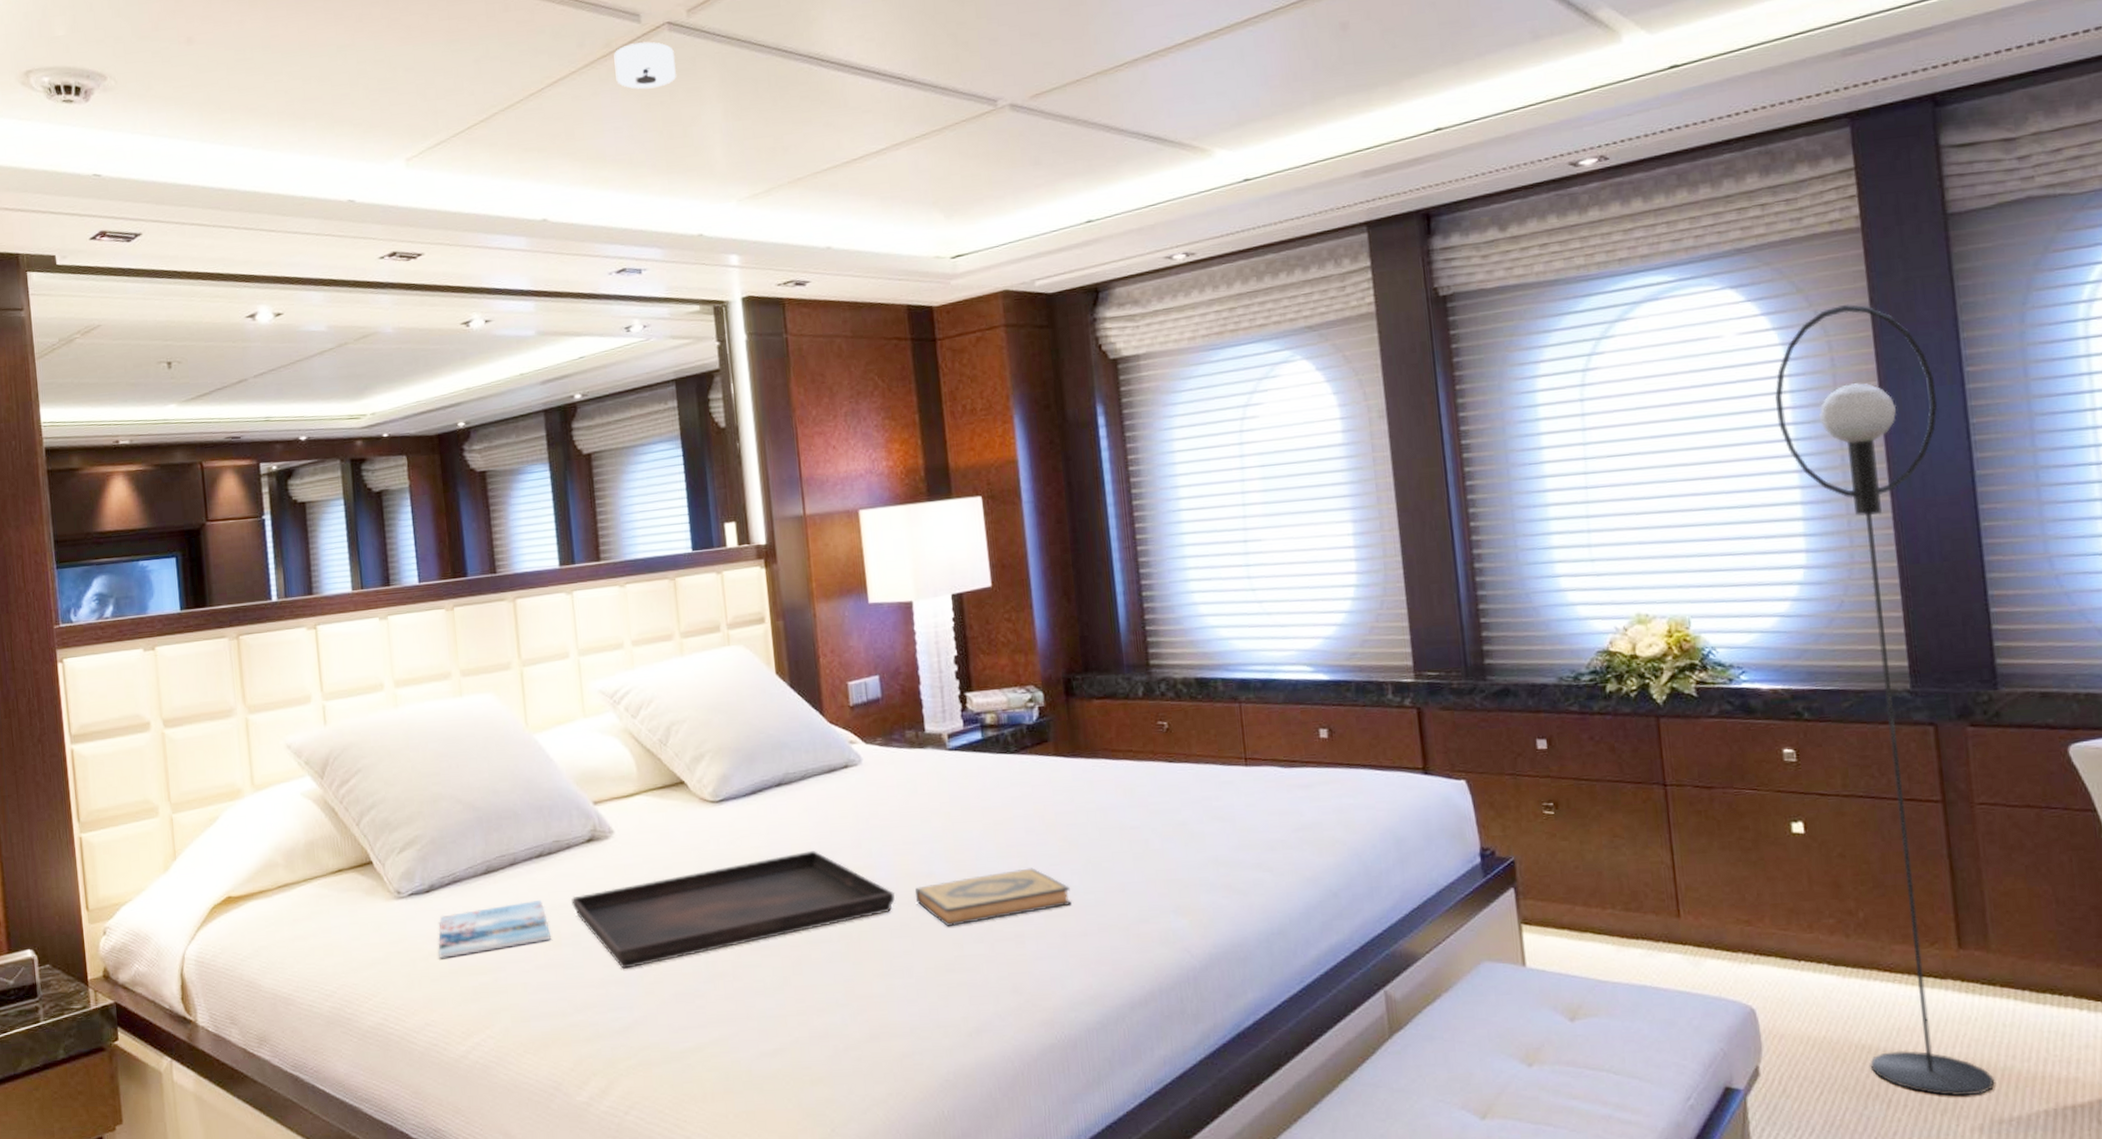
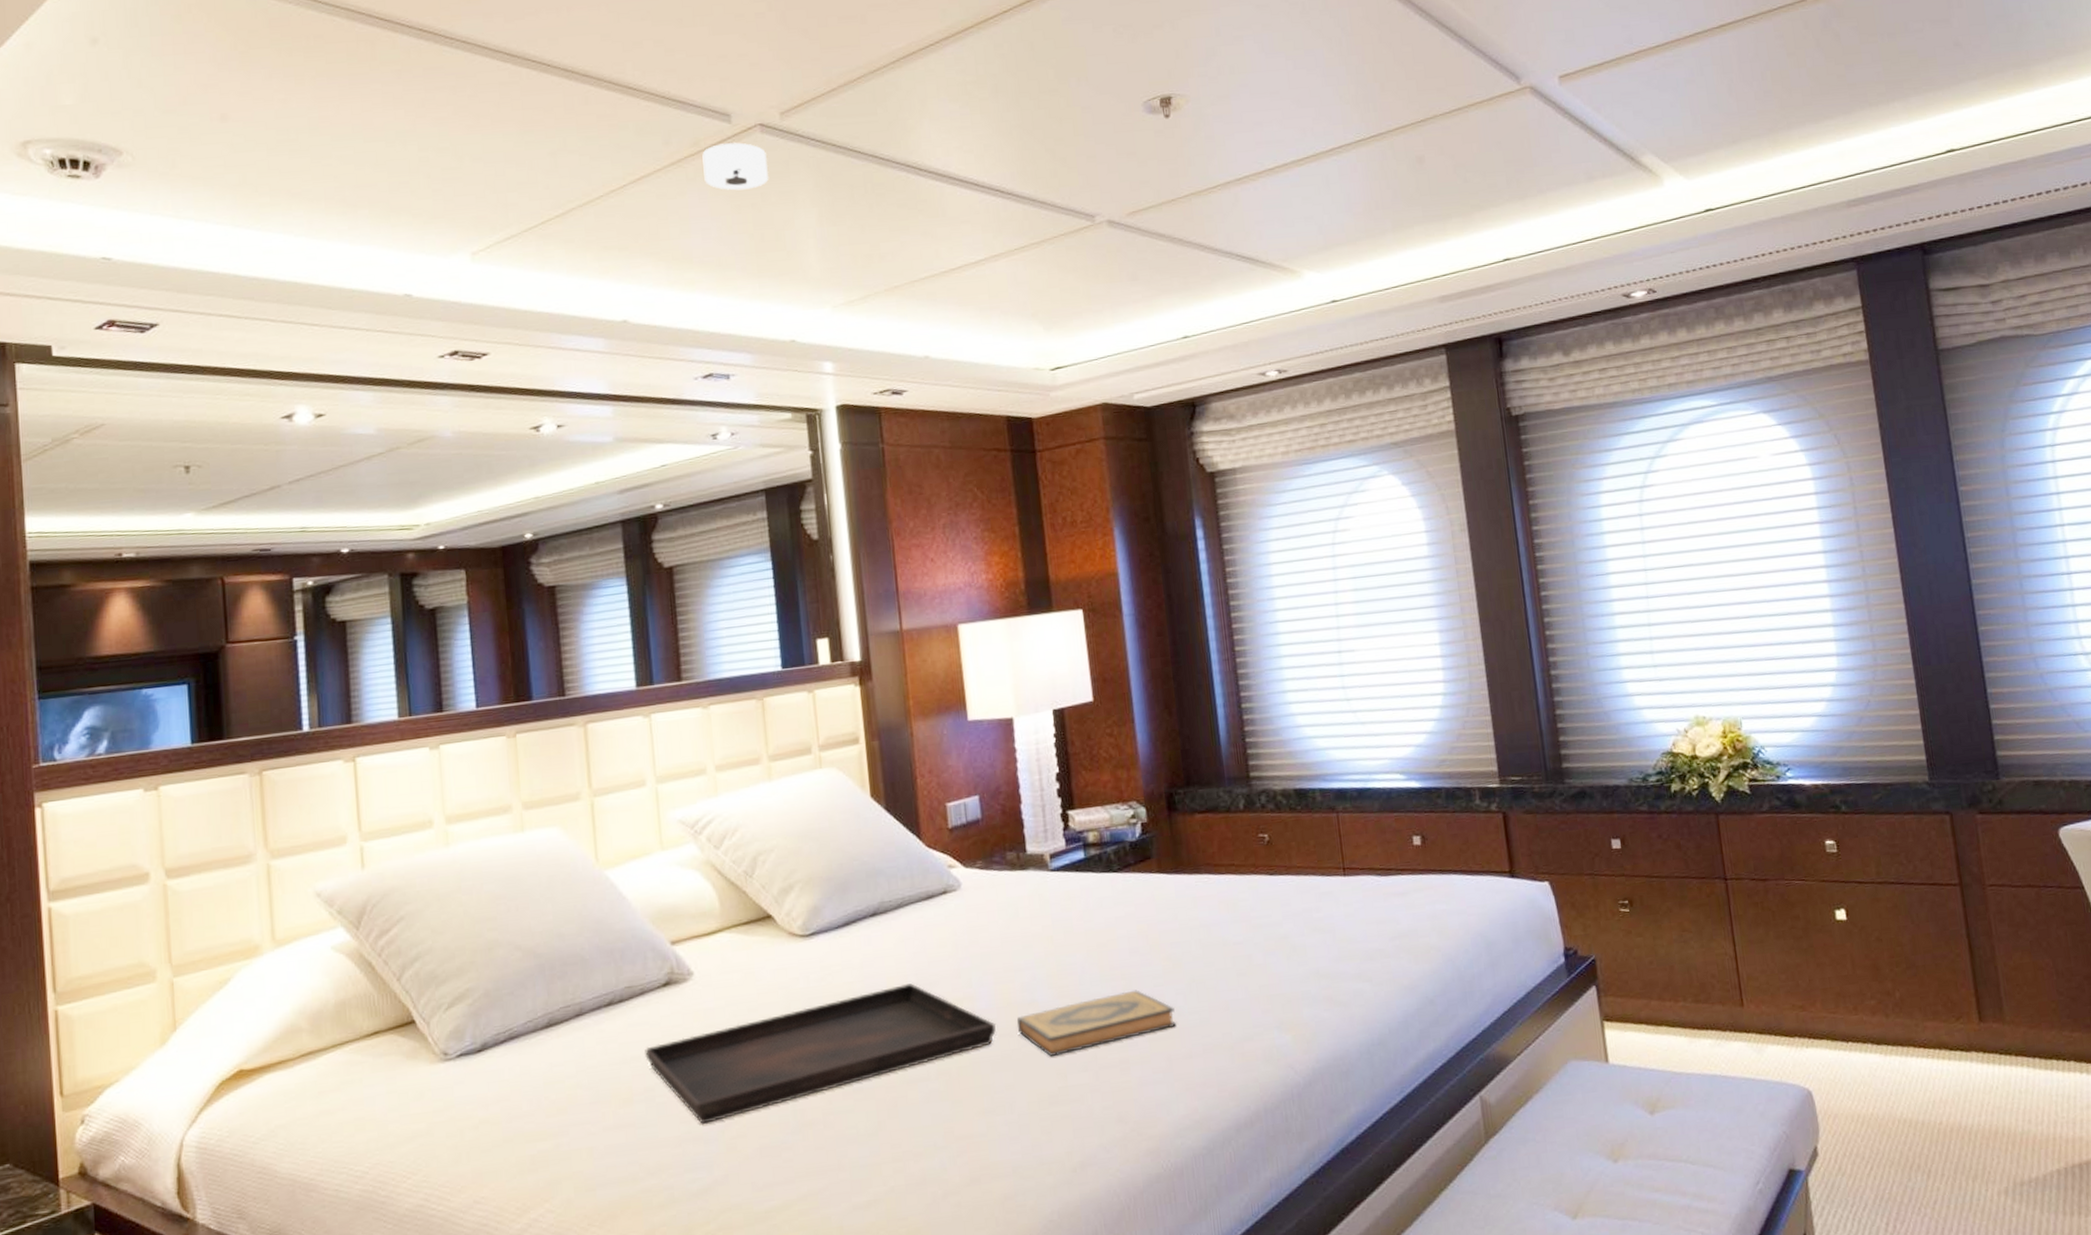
magazine: present [438,899,551,959] -> none [490,1052,621,1127]
floor lamp: present [1775,304,1995,1096] -> none [1805,428,2015,1163]

